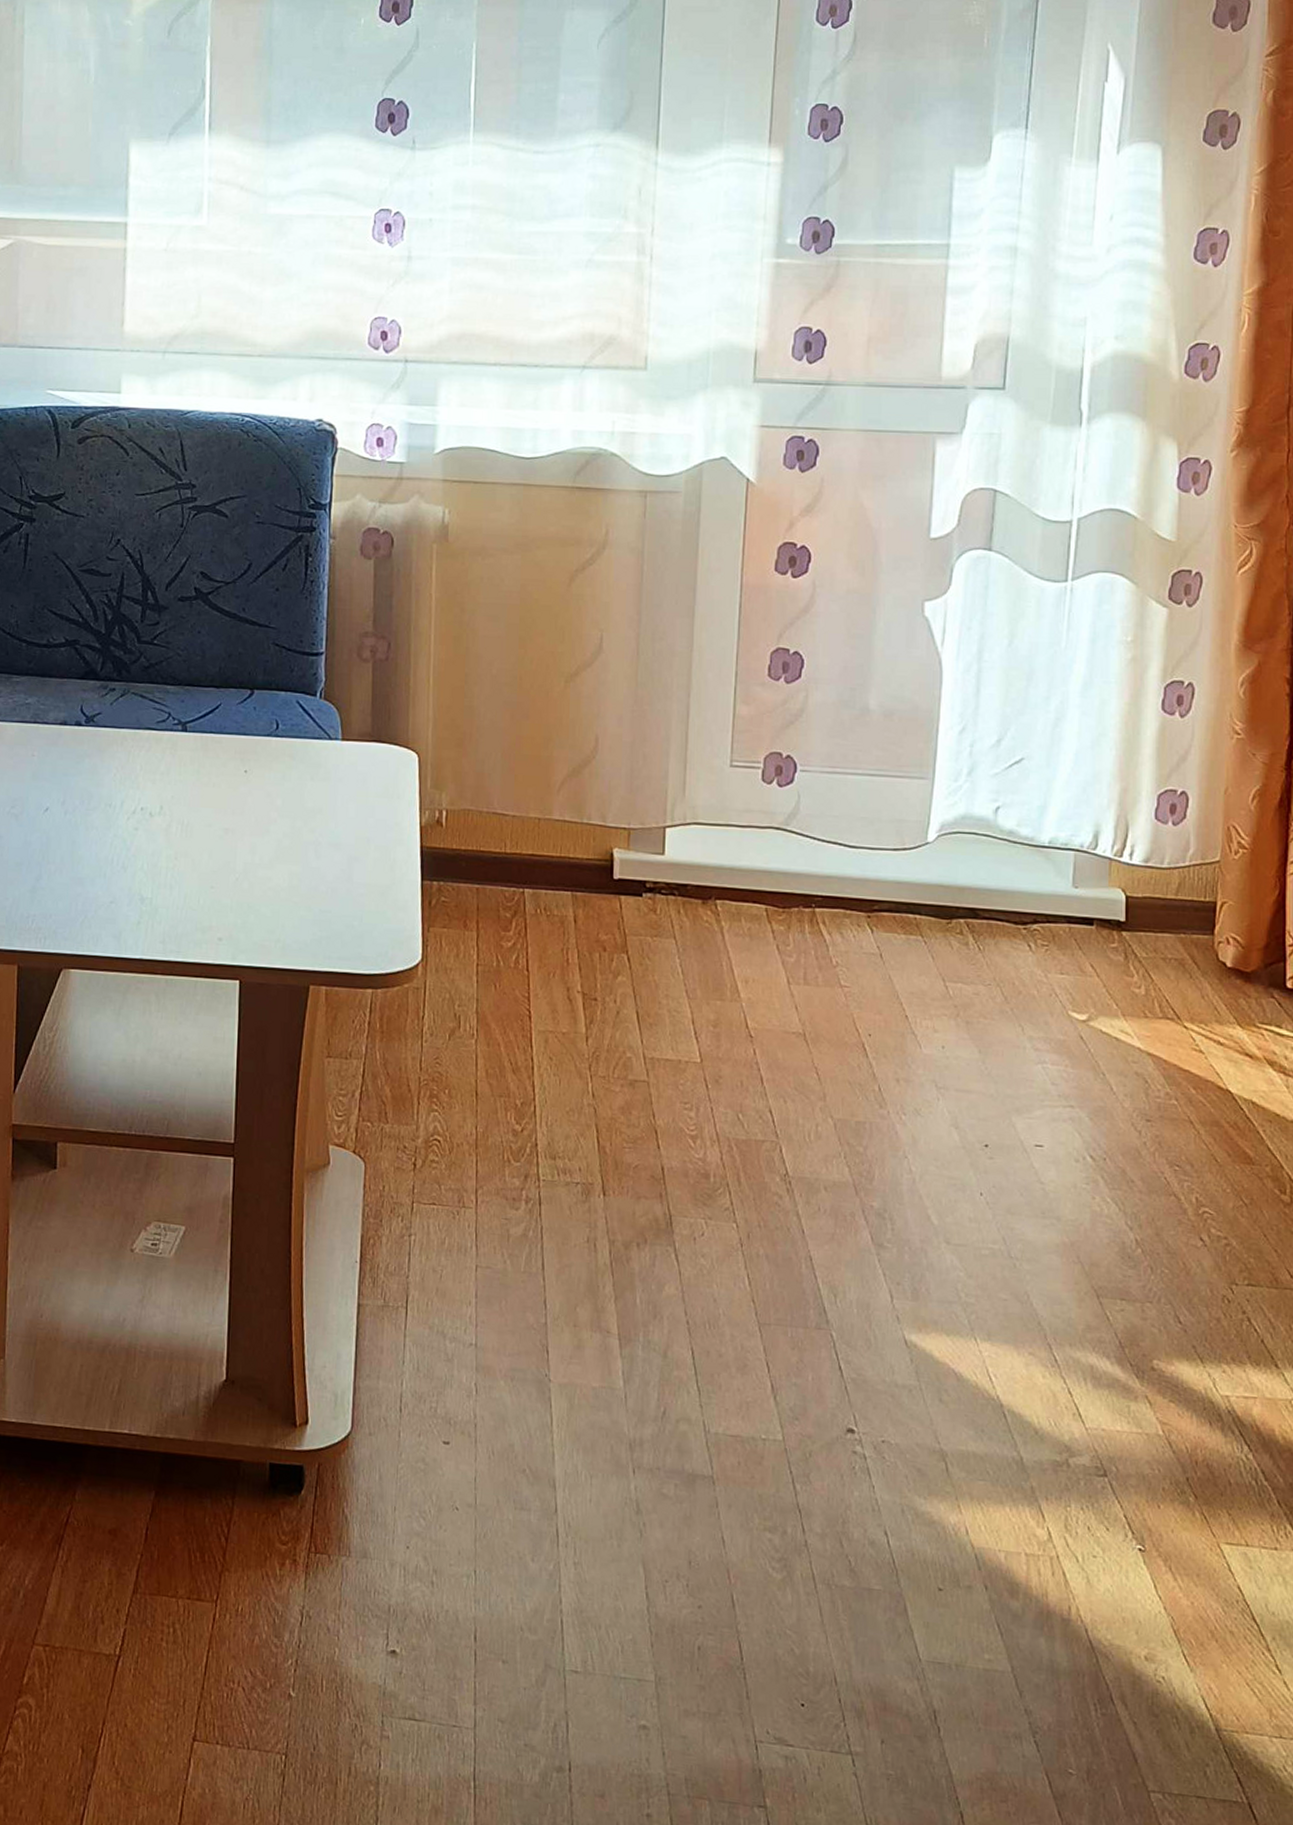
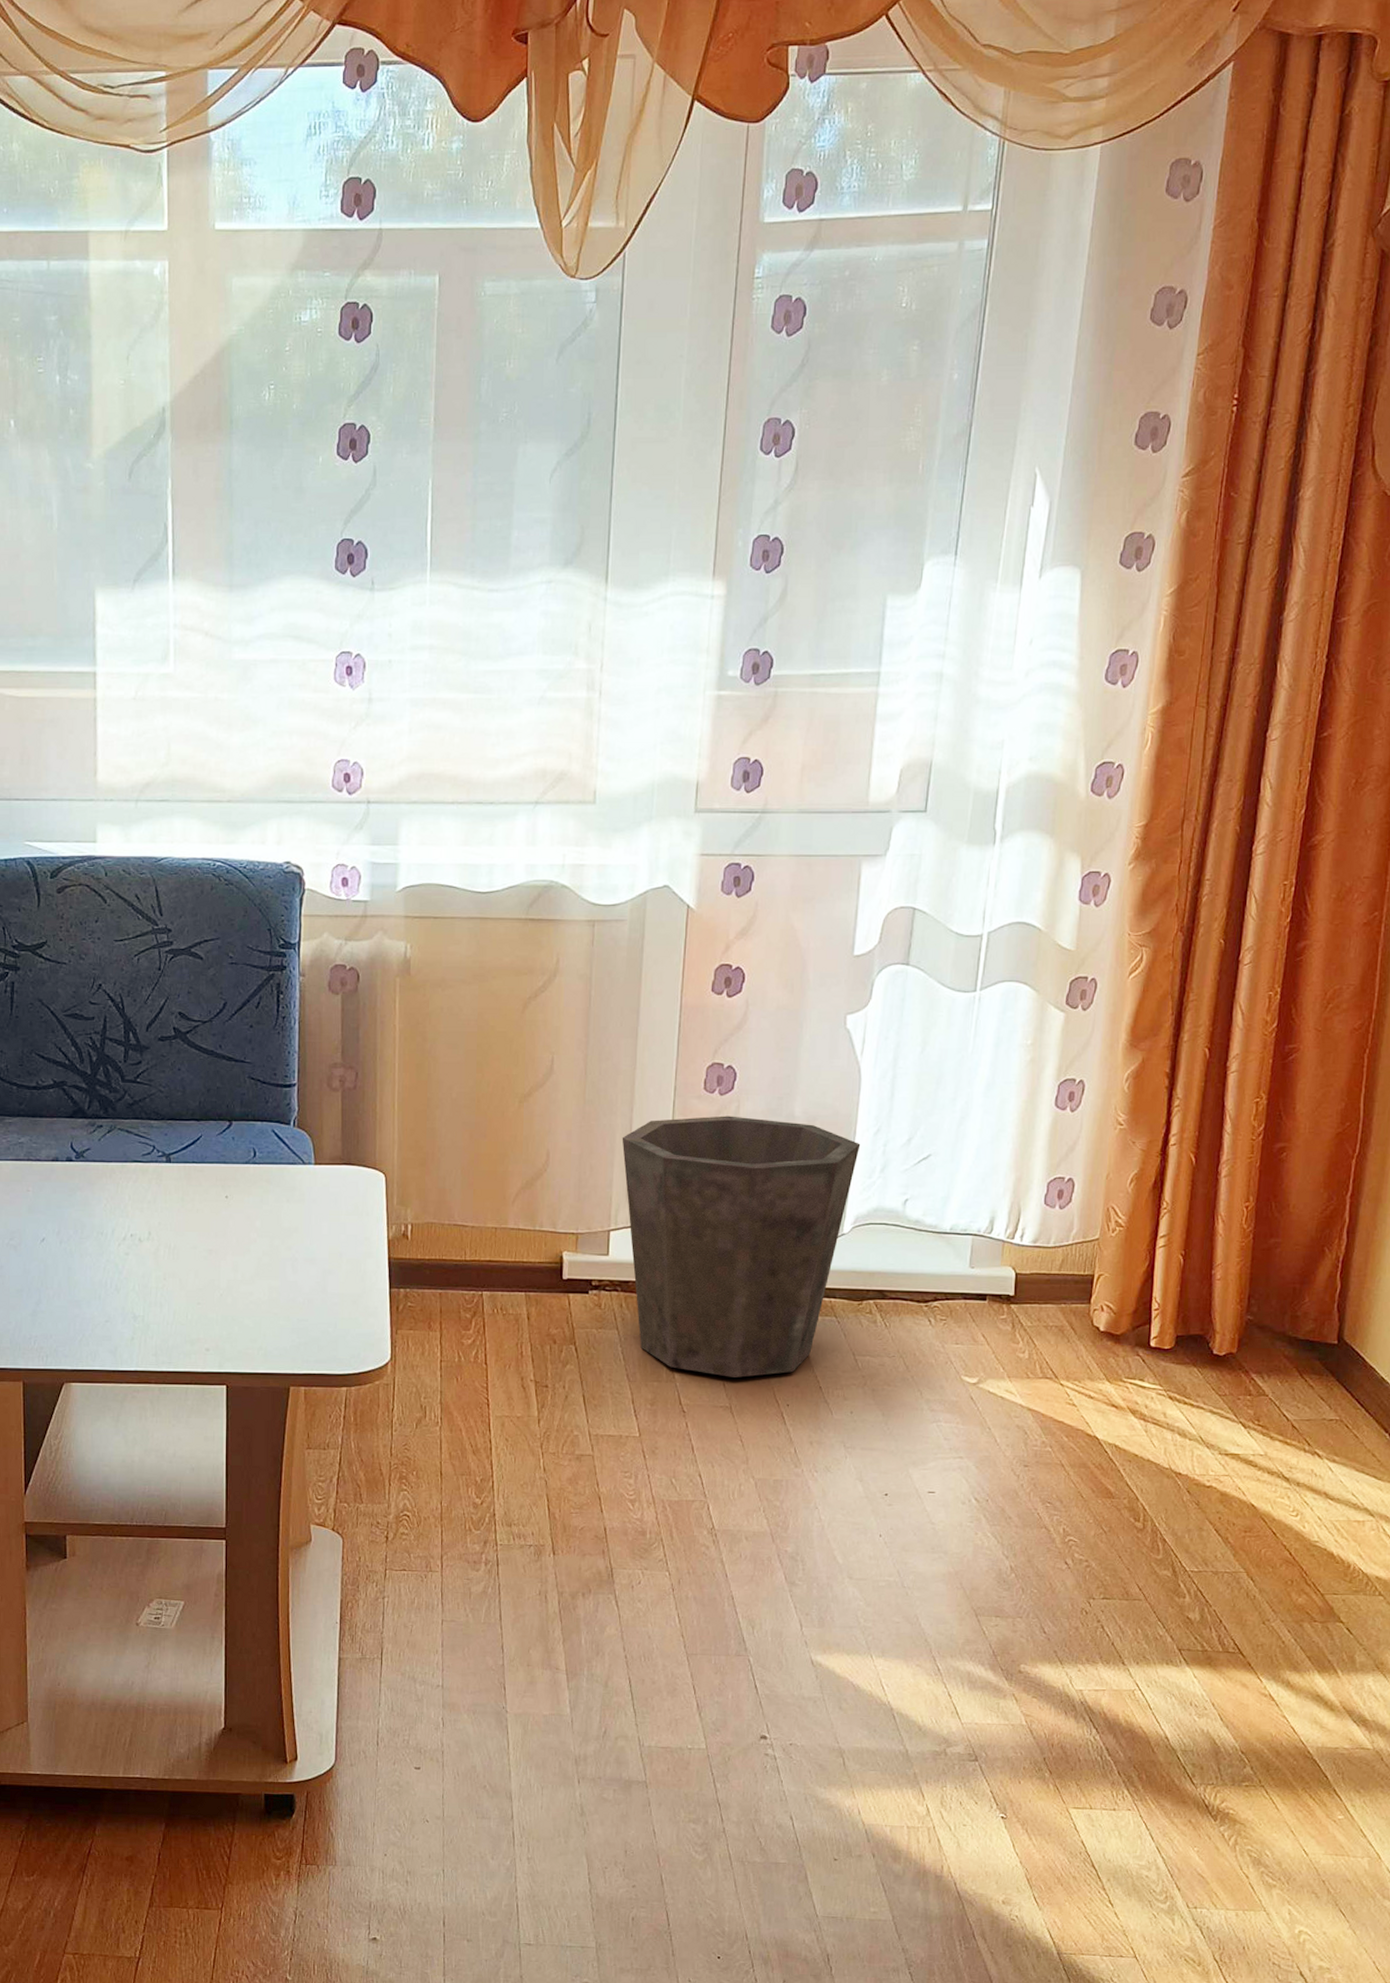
waste bin: none [678,705,944,1001] -> present [622,1115,861,1378]

